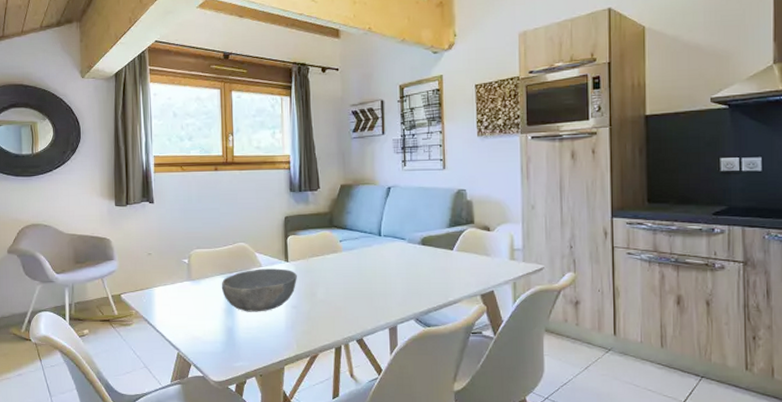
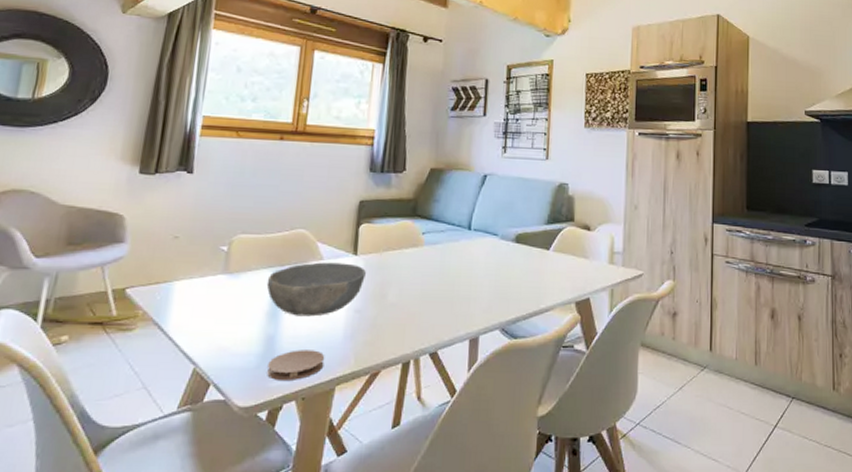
coaster: none [231,338,274,361] -> present [267,350,325,380]

